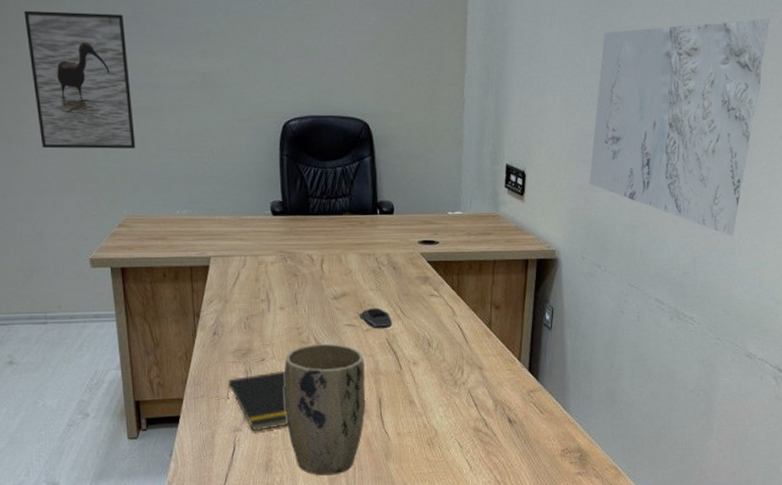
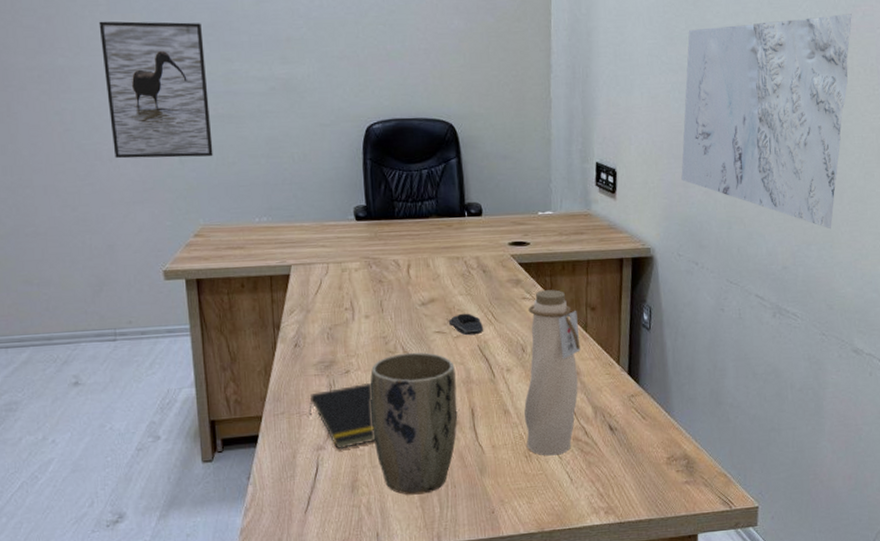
water bottle: none [429,288,484,444] -> present [524,289,581,456]

